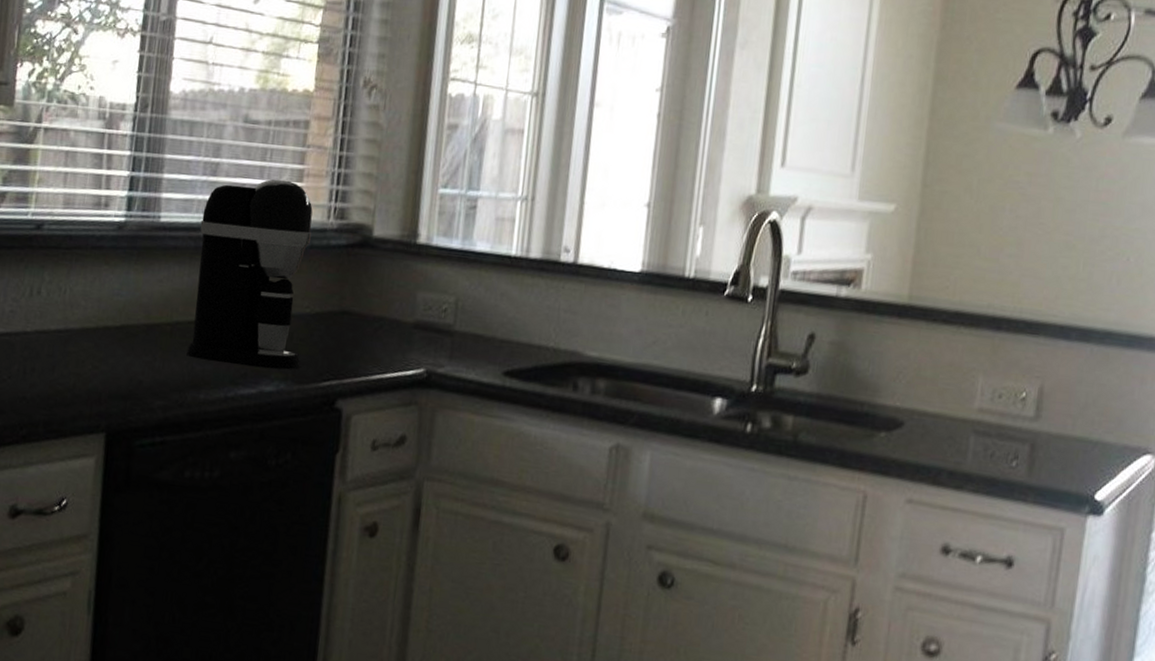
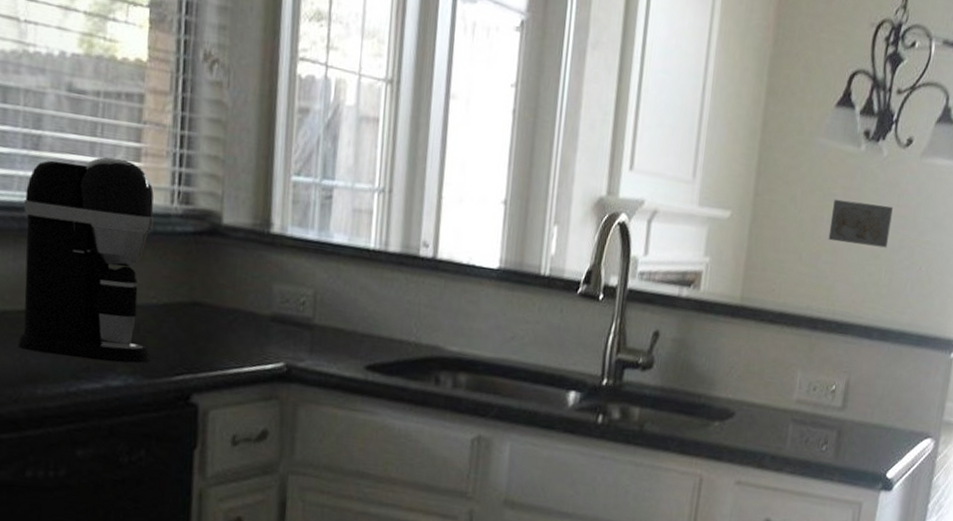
wall art: none [1011,186,1090,238] -> present [828,198,893,248]

